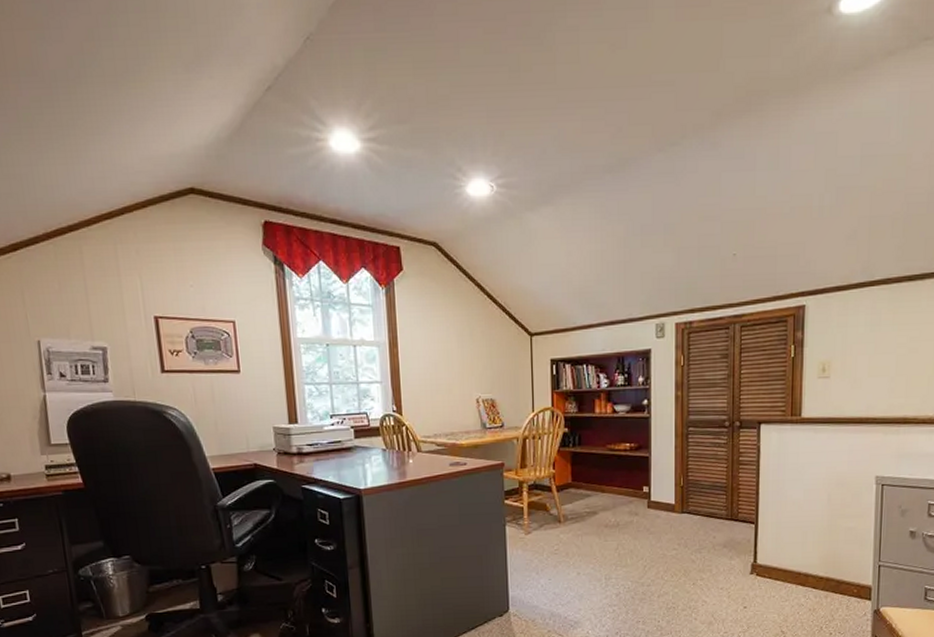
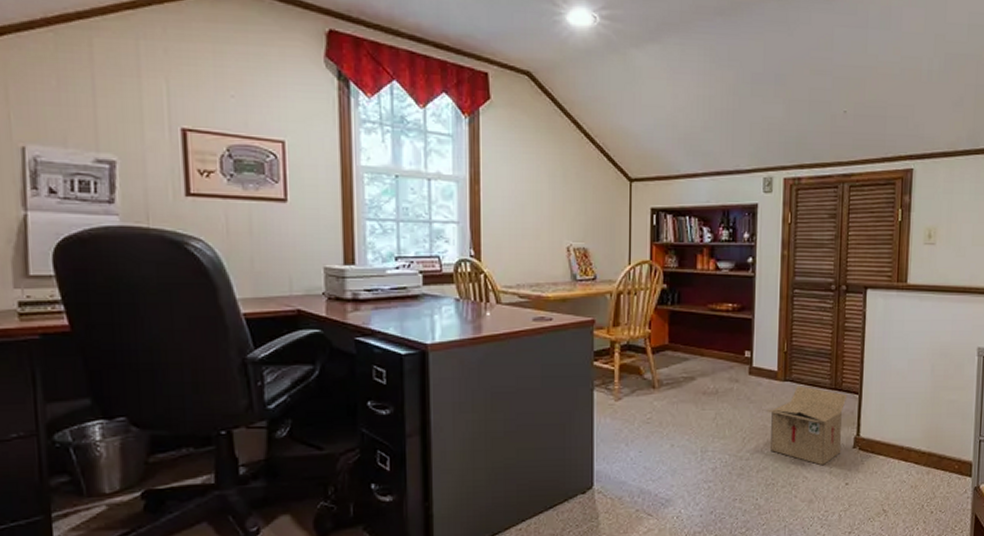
cardboard box: none [662,517,744,591] -> present [763,386,848,466]

